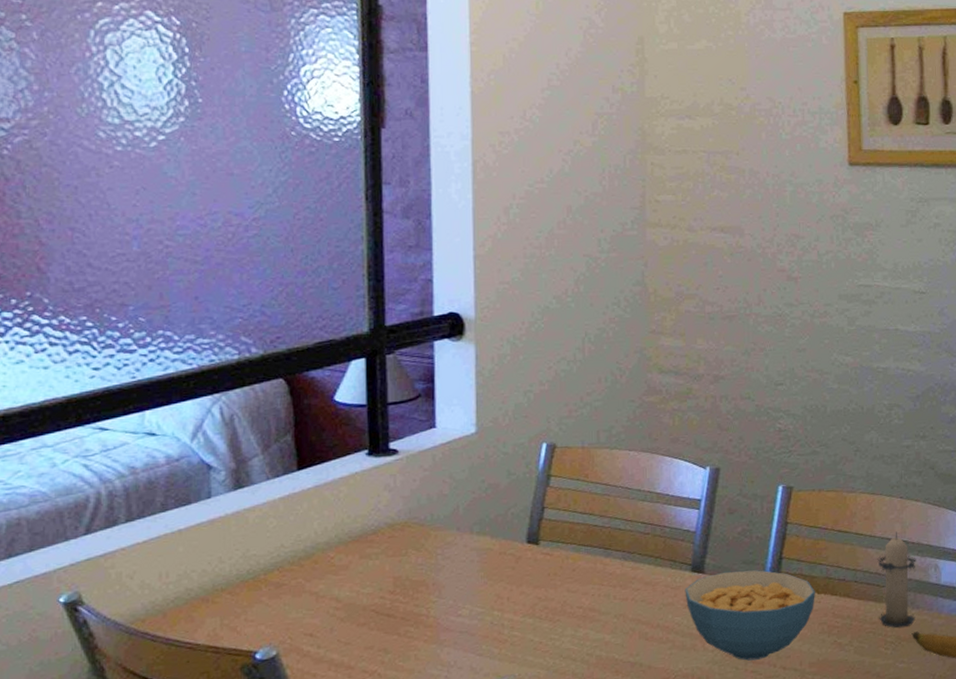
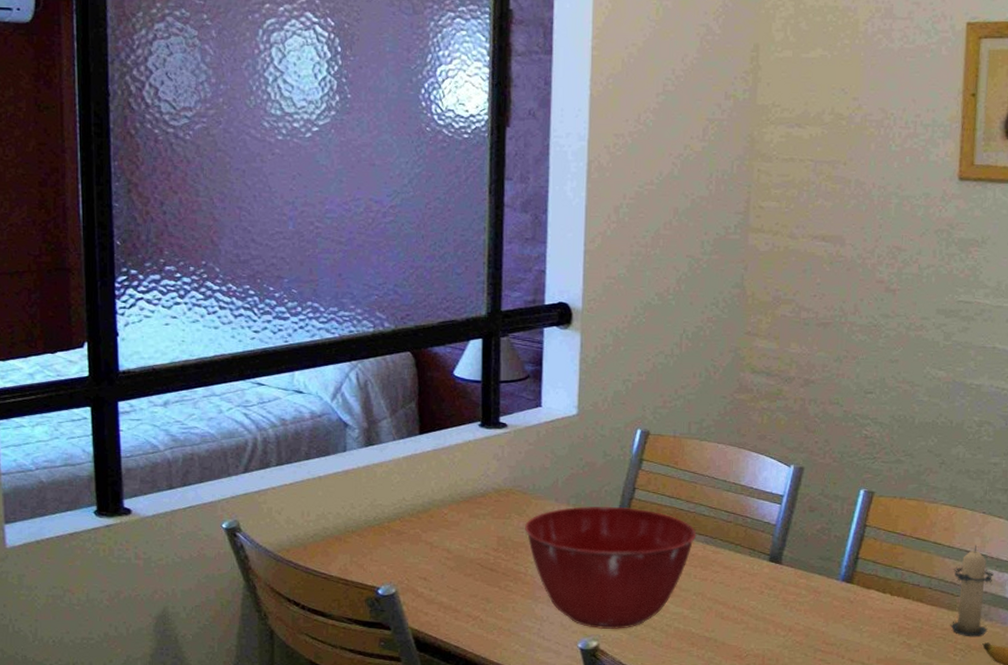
mixing bowl: none [424,529,614,669] -> present [525,506,697,630]
cereal bowl: present [685,570,815,661] -> none [761,565,889,650]

